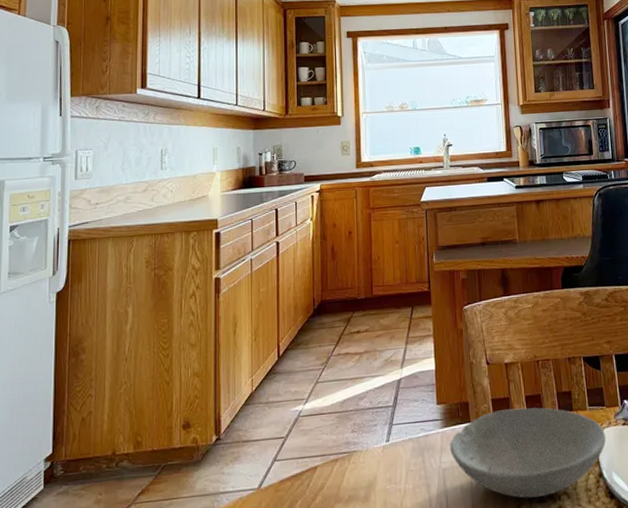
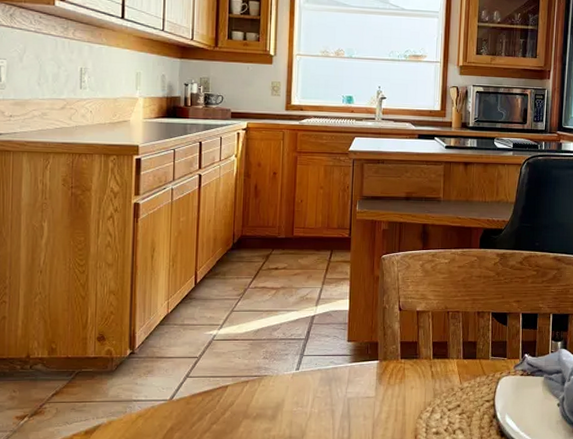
bowl: present [450,407,607,498] -> none [356,352,504,430]

